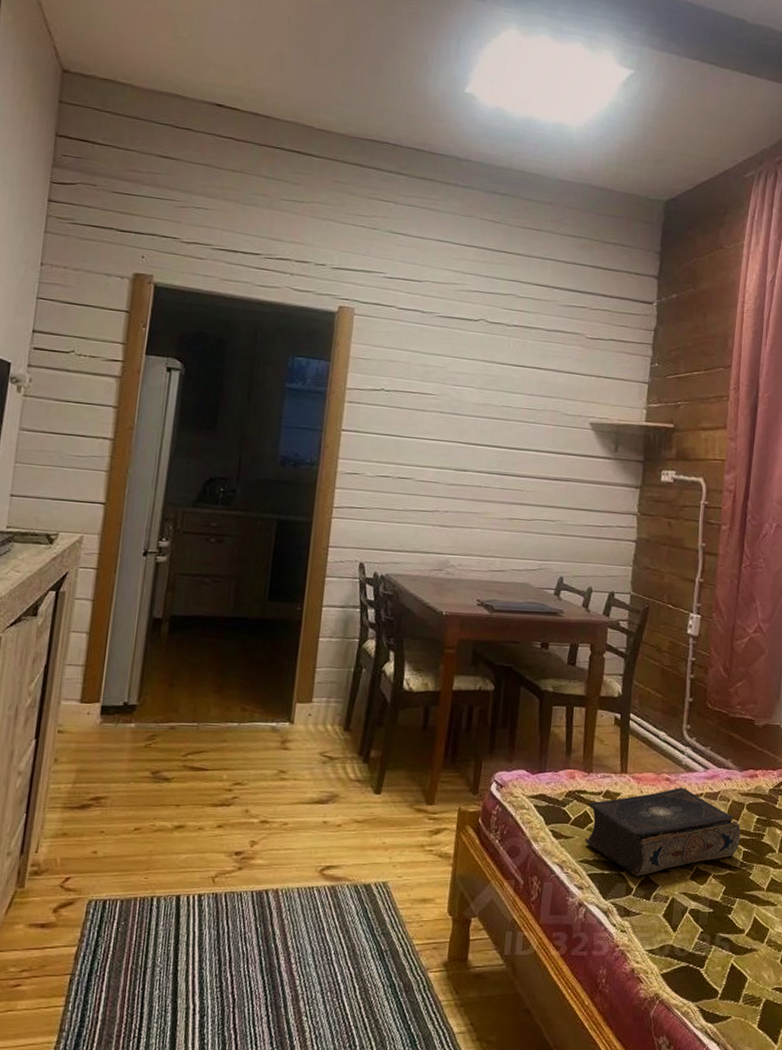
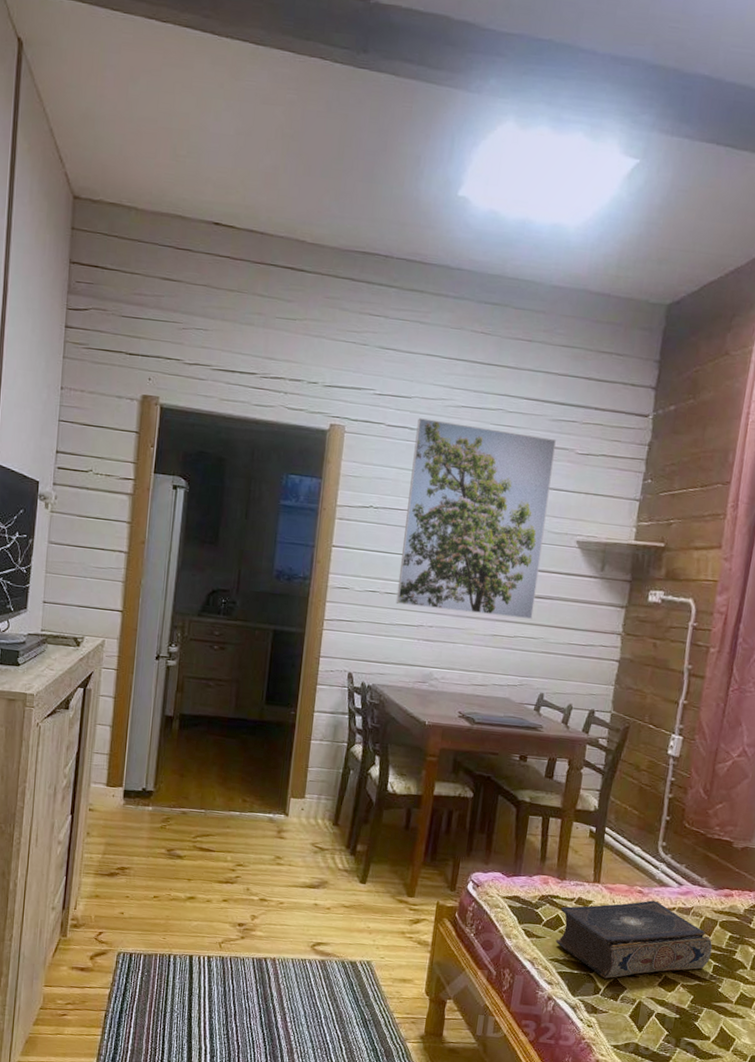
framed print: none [409,302,566,502] -> present [395,418,556,620]

